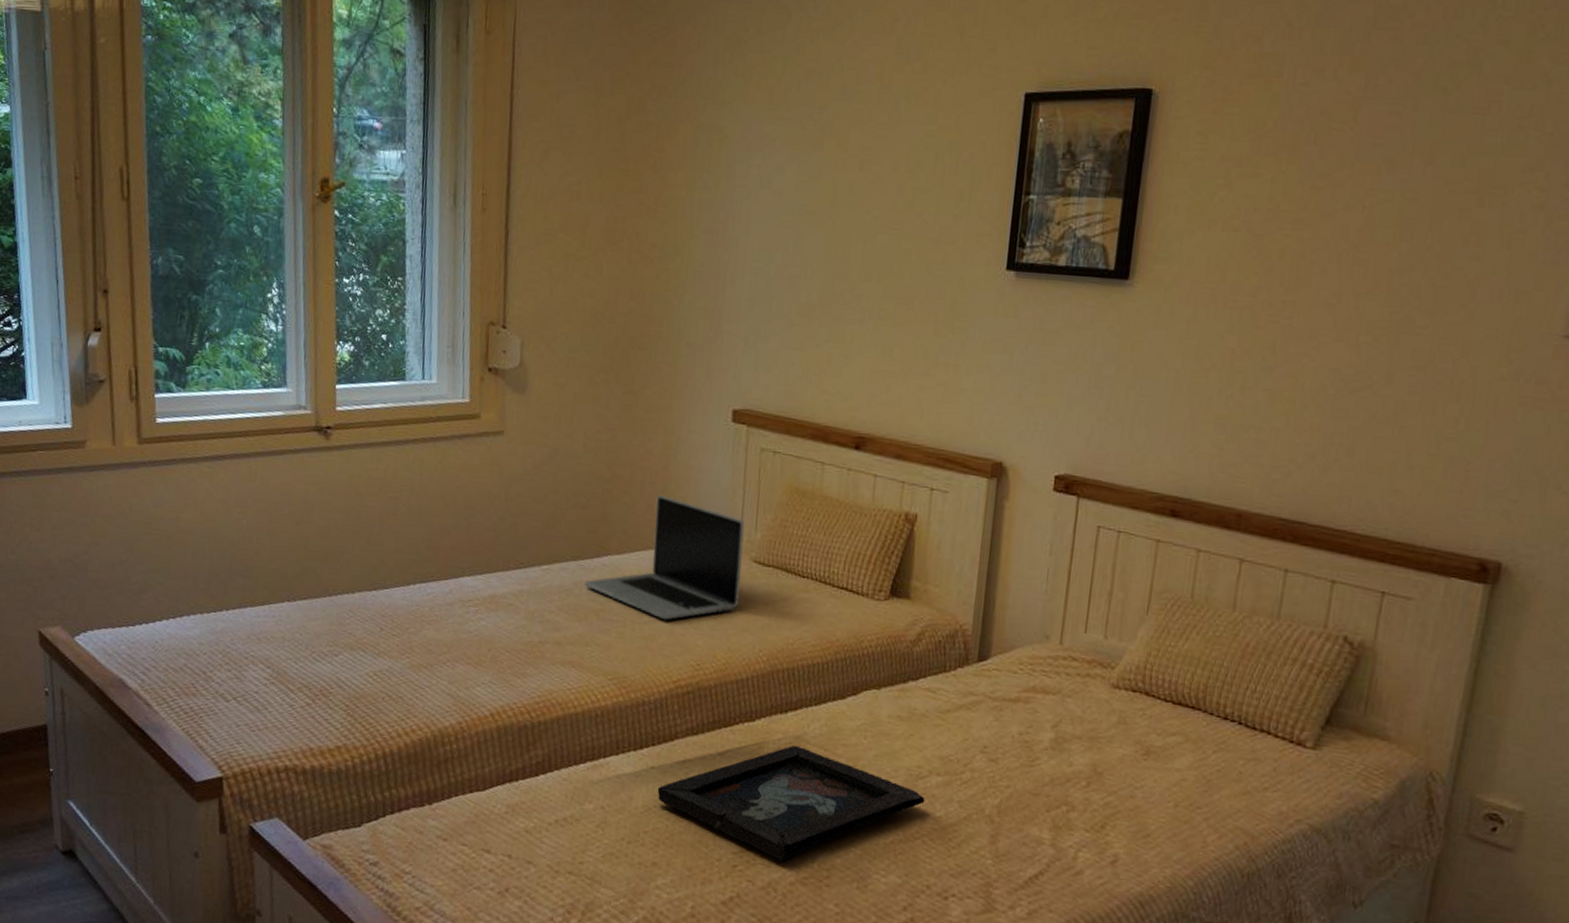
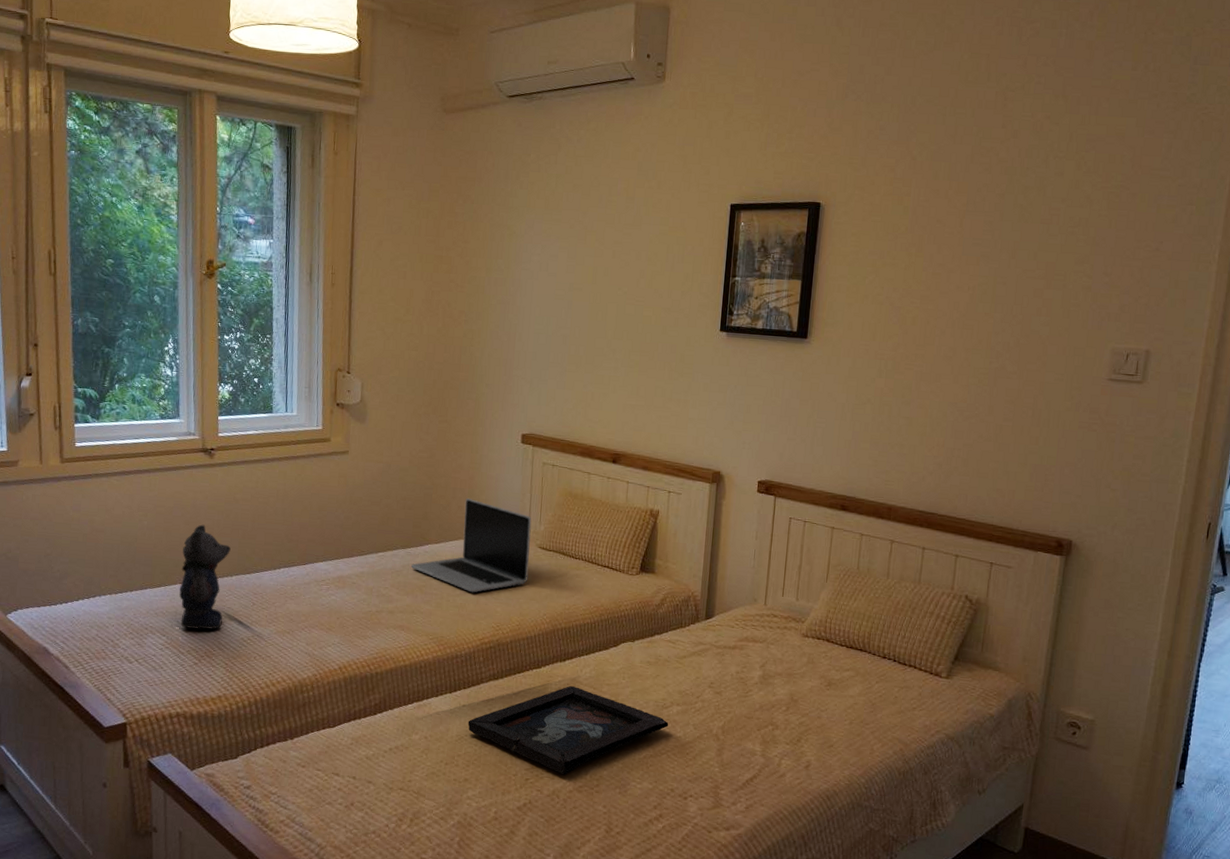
bear: none [285,525,352,661] -> present [177,524,231,630]

